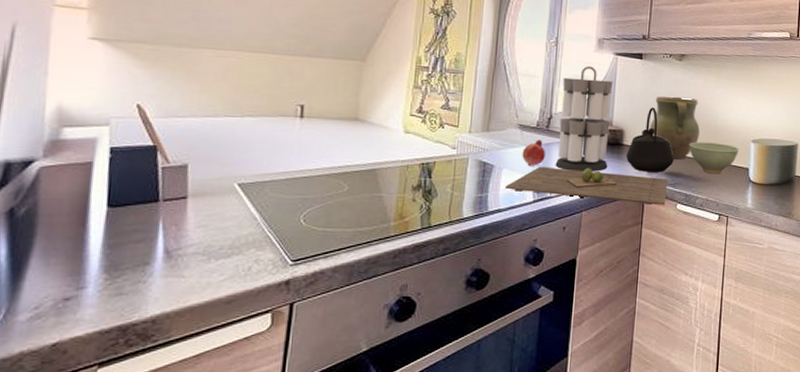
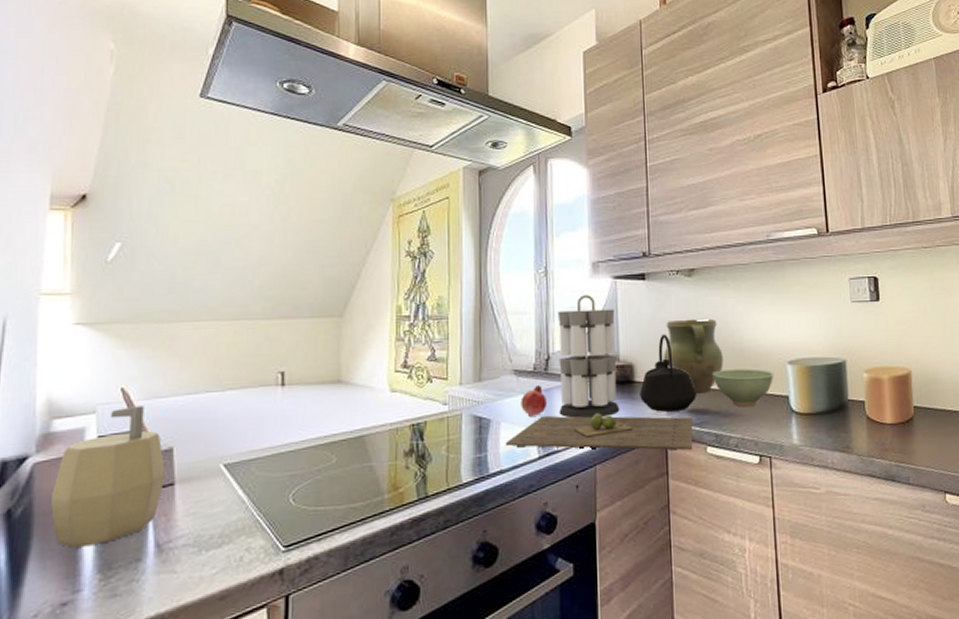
soap dispenser: none [56,122,179,248] -> present [50,405,165,548]

